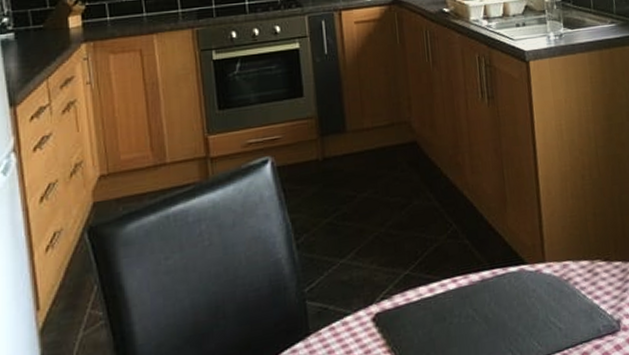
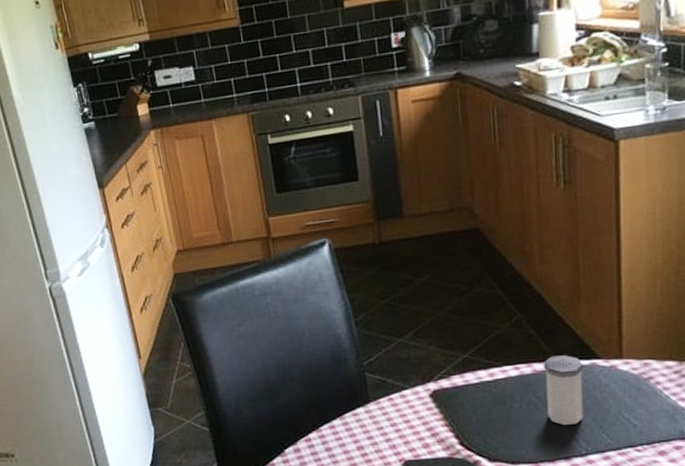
salt shaker: none [478,263,516,338] -> present [543,355,584,426]

